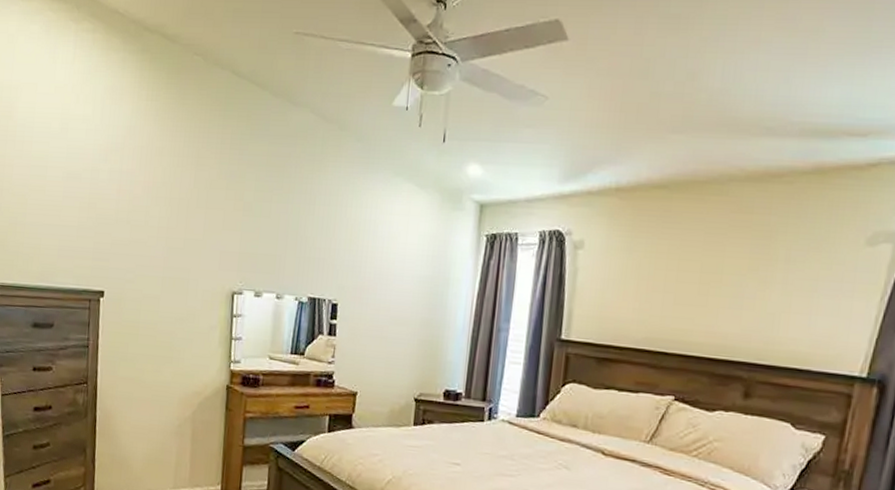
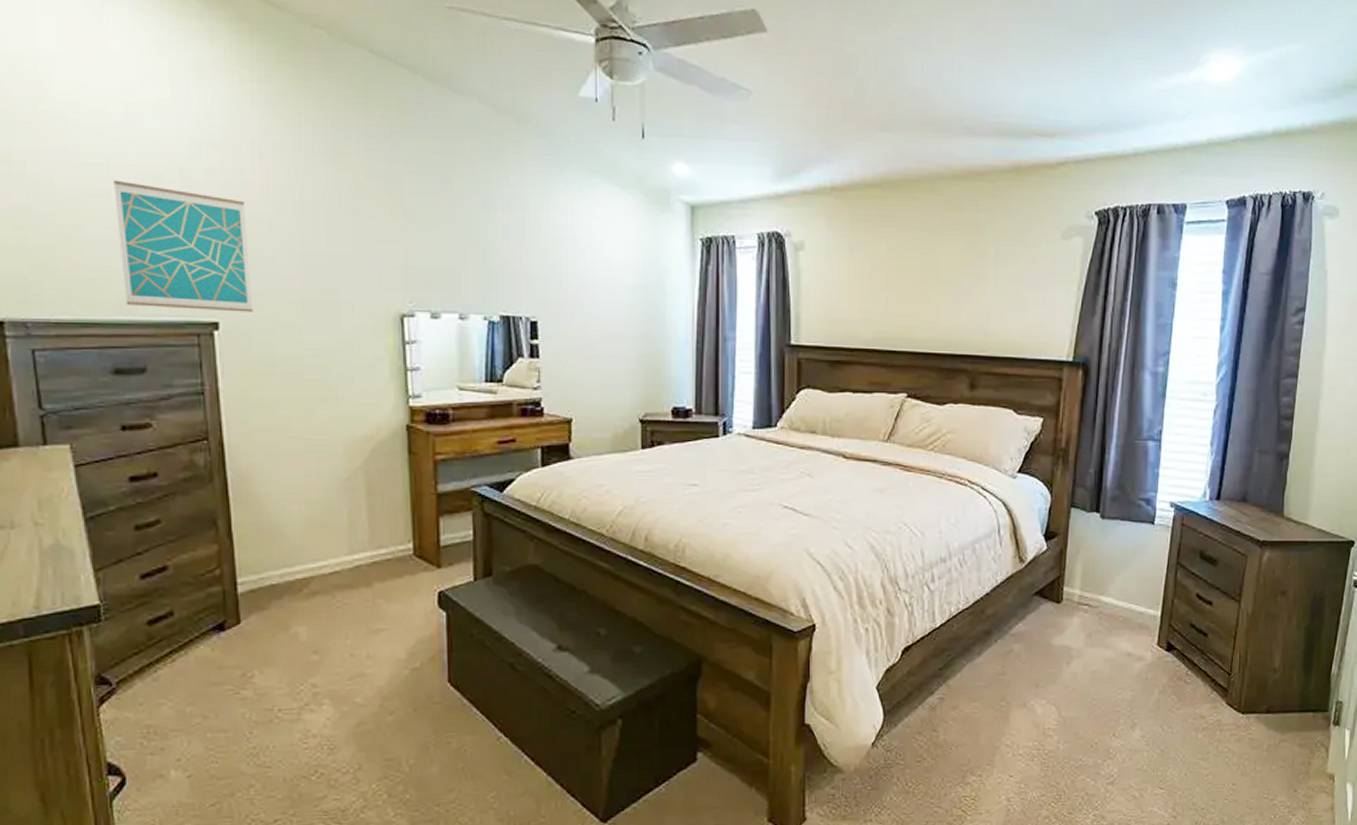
wall art: none [46,178,132,285] -> present [114,179,254,312]

